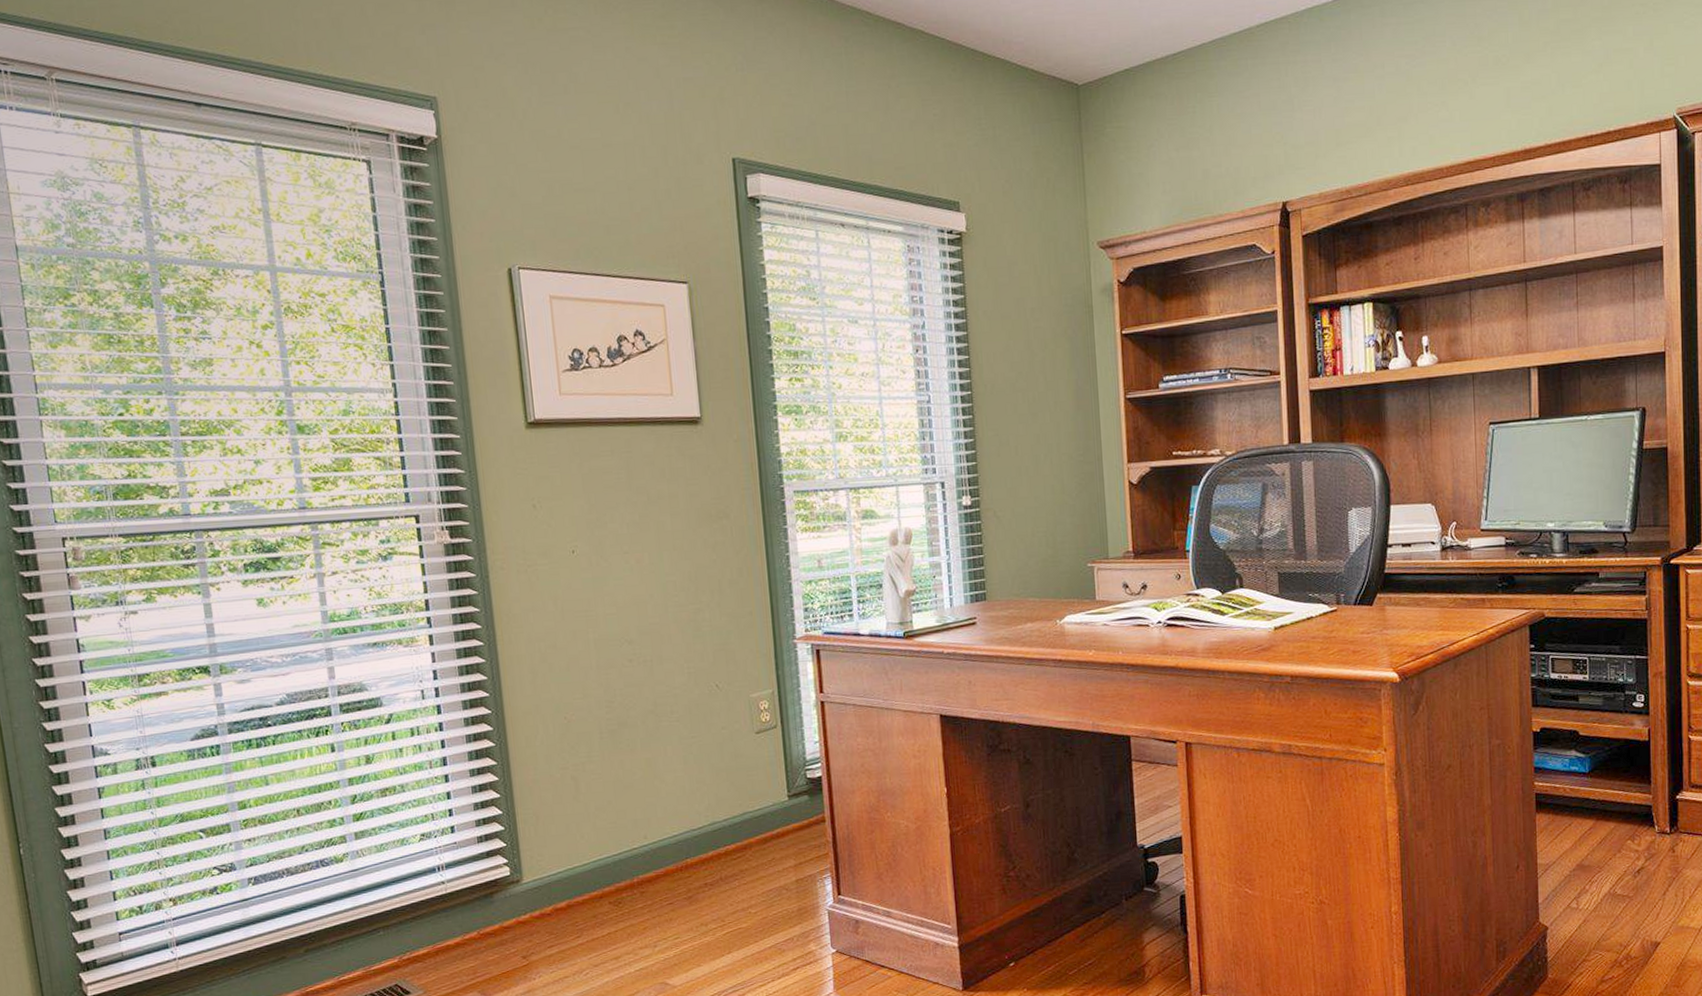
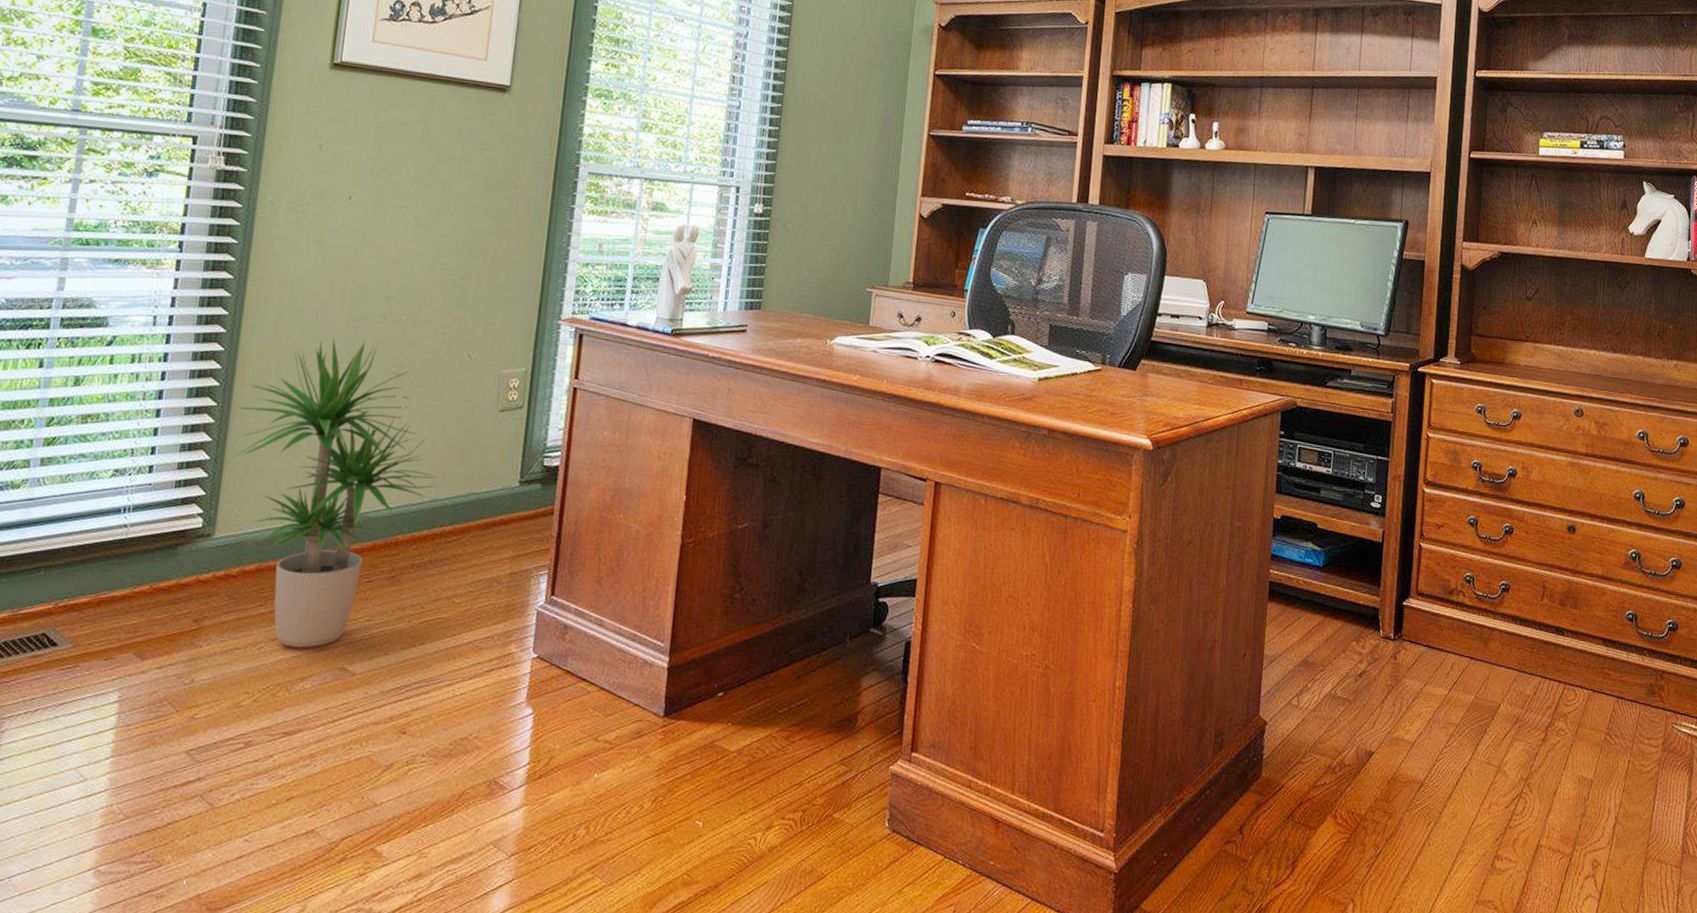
potted plant: none [512,685,714,970] -> present [231,336,438,648]

